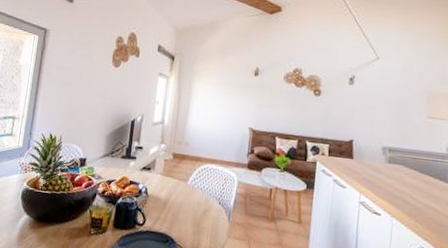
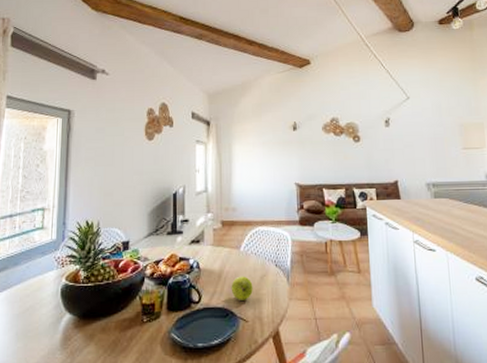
apple: none [174,207,195,231] -> present [231,276,253,300]

